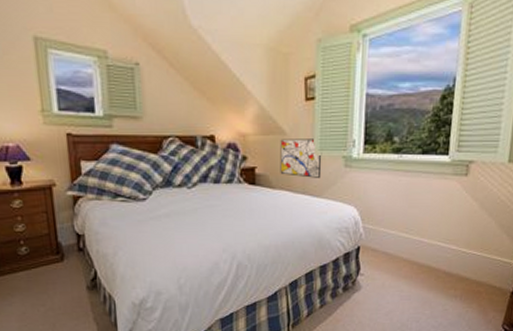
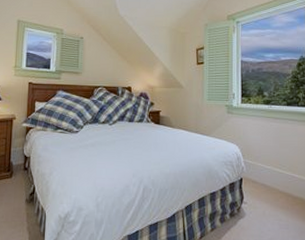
wall art: present [280,139,322,178] -> none [178,91,210,121]

